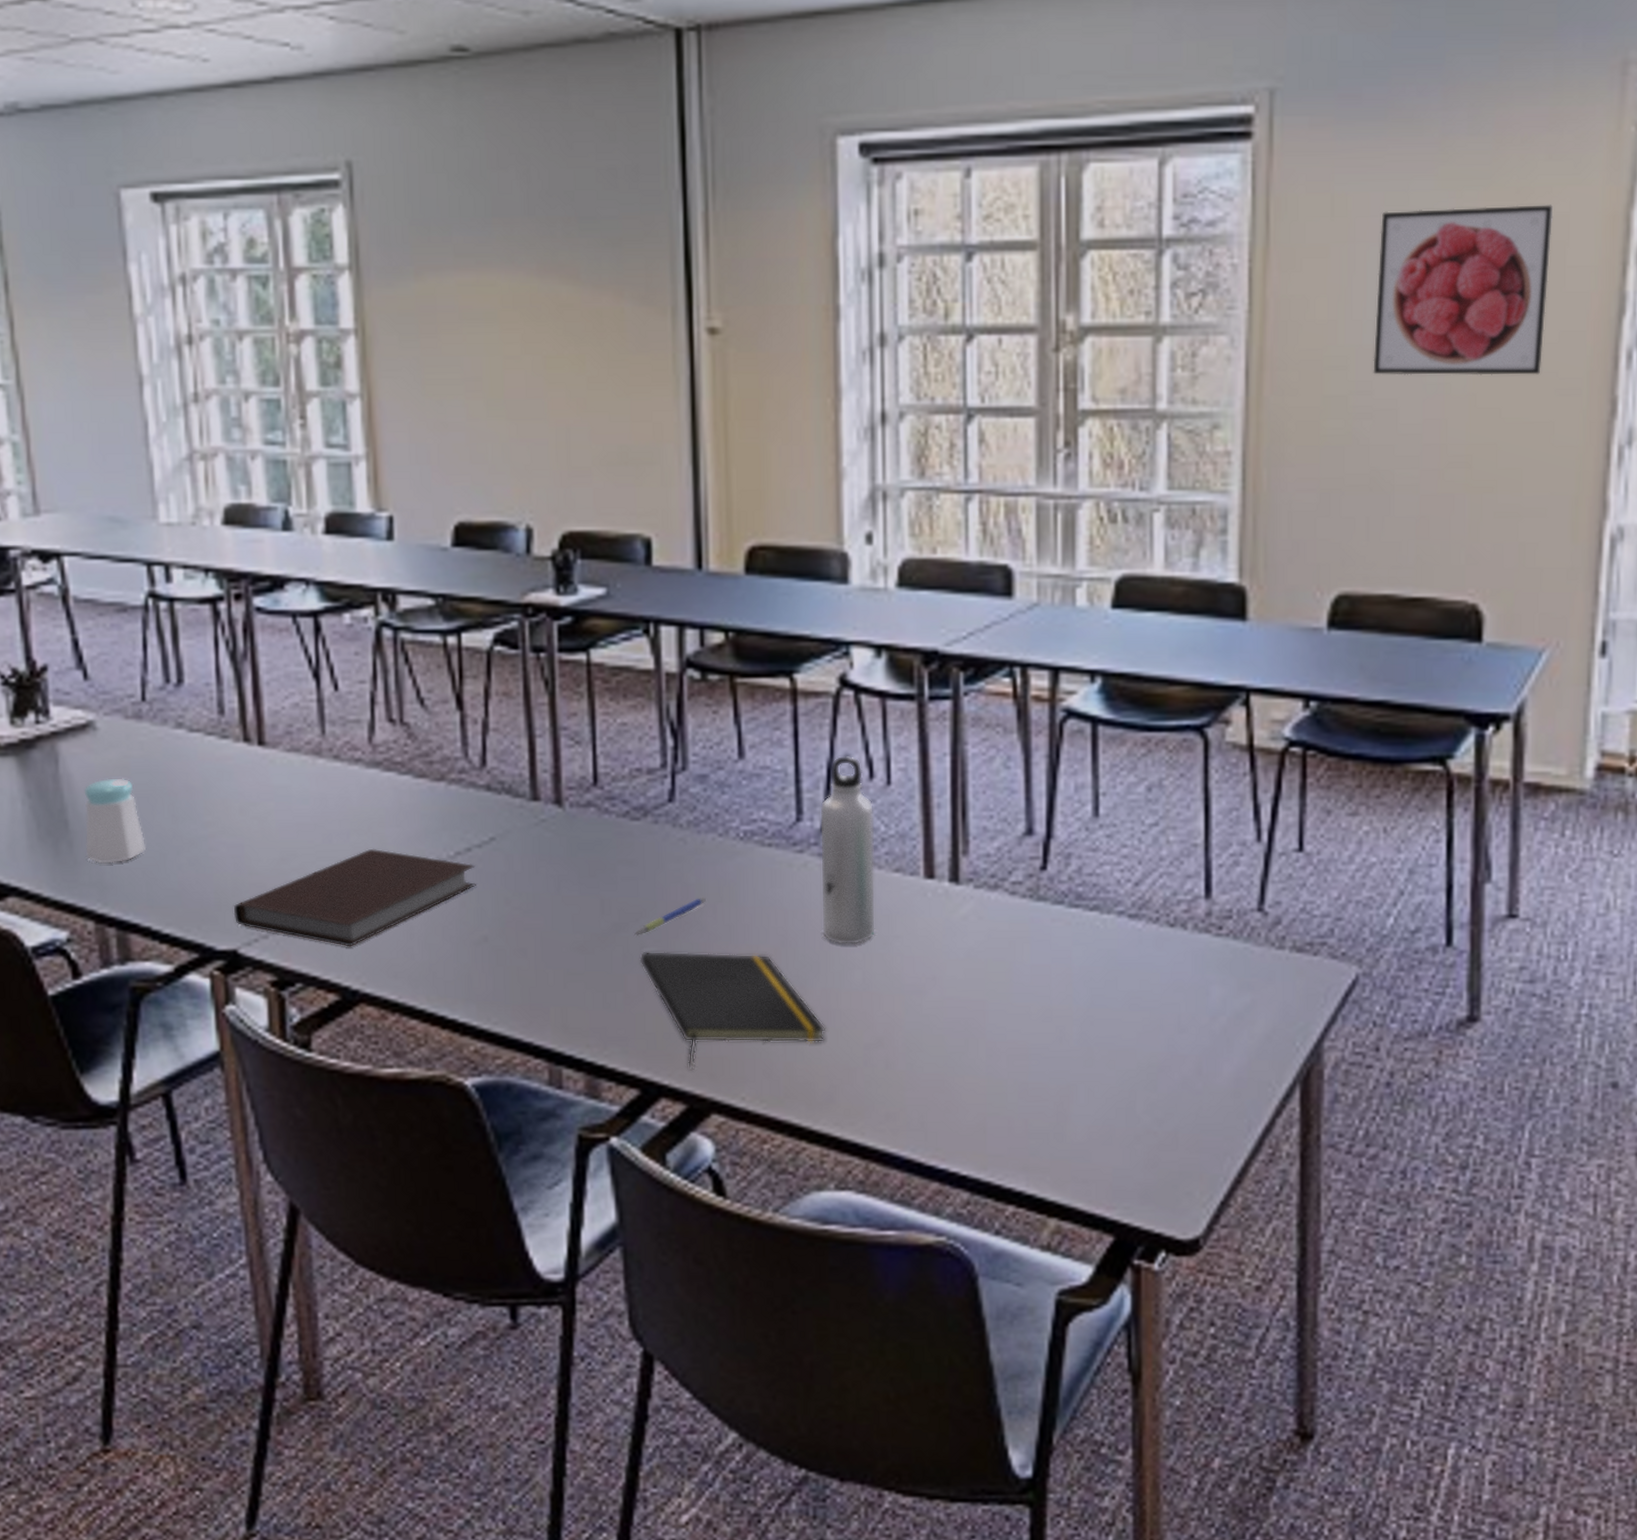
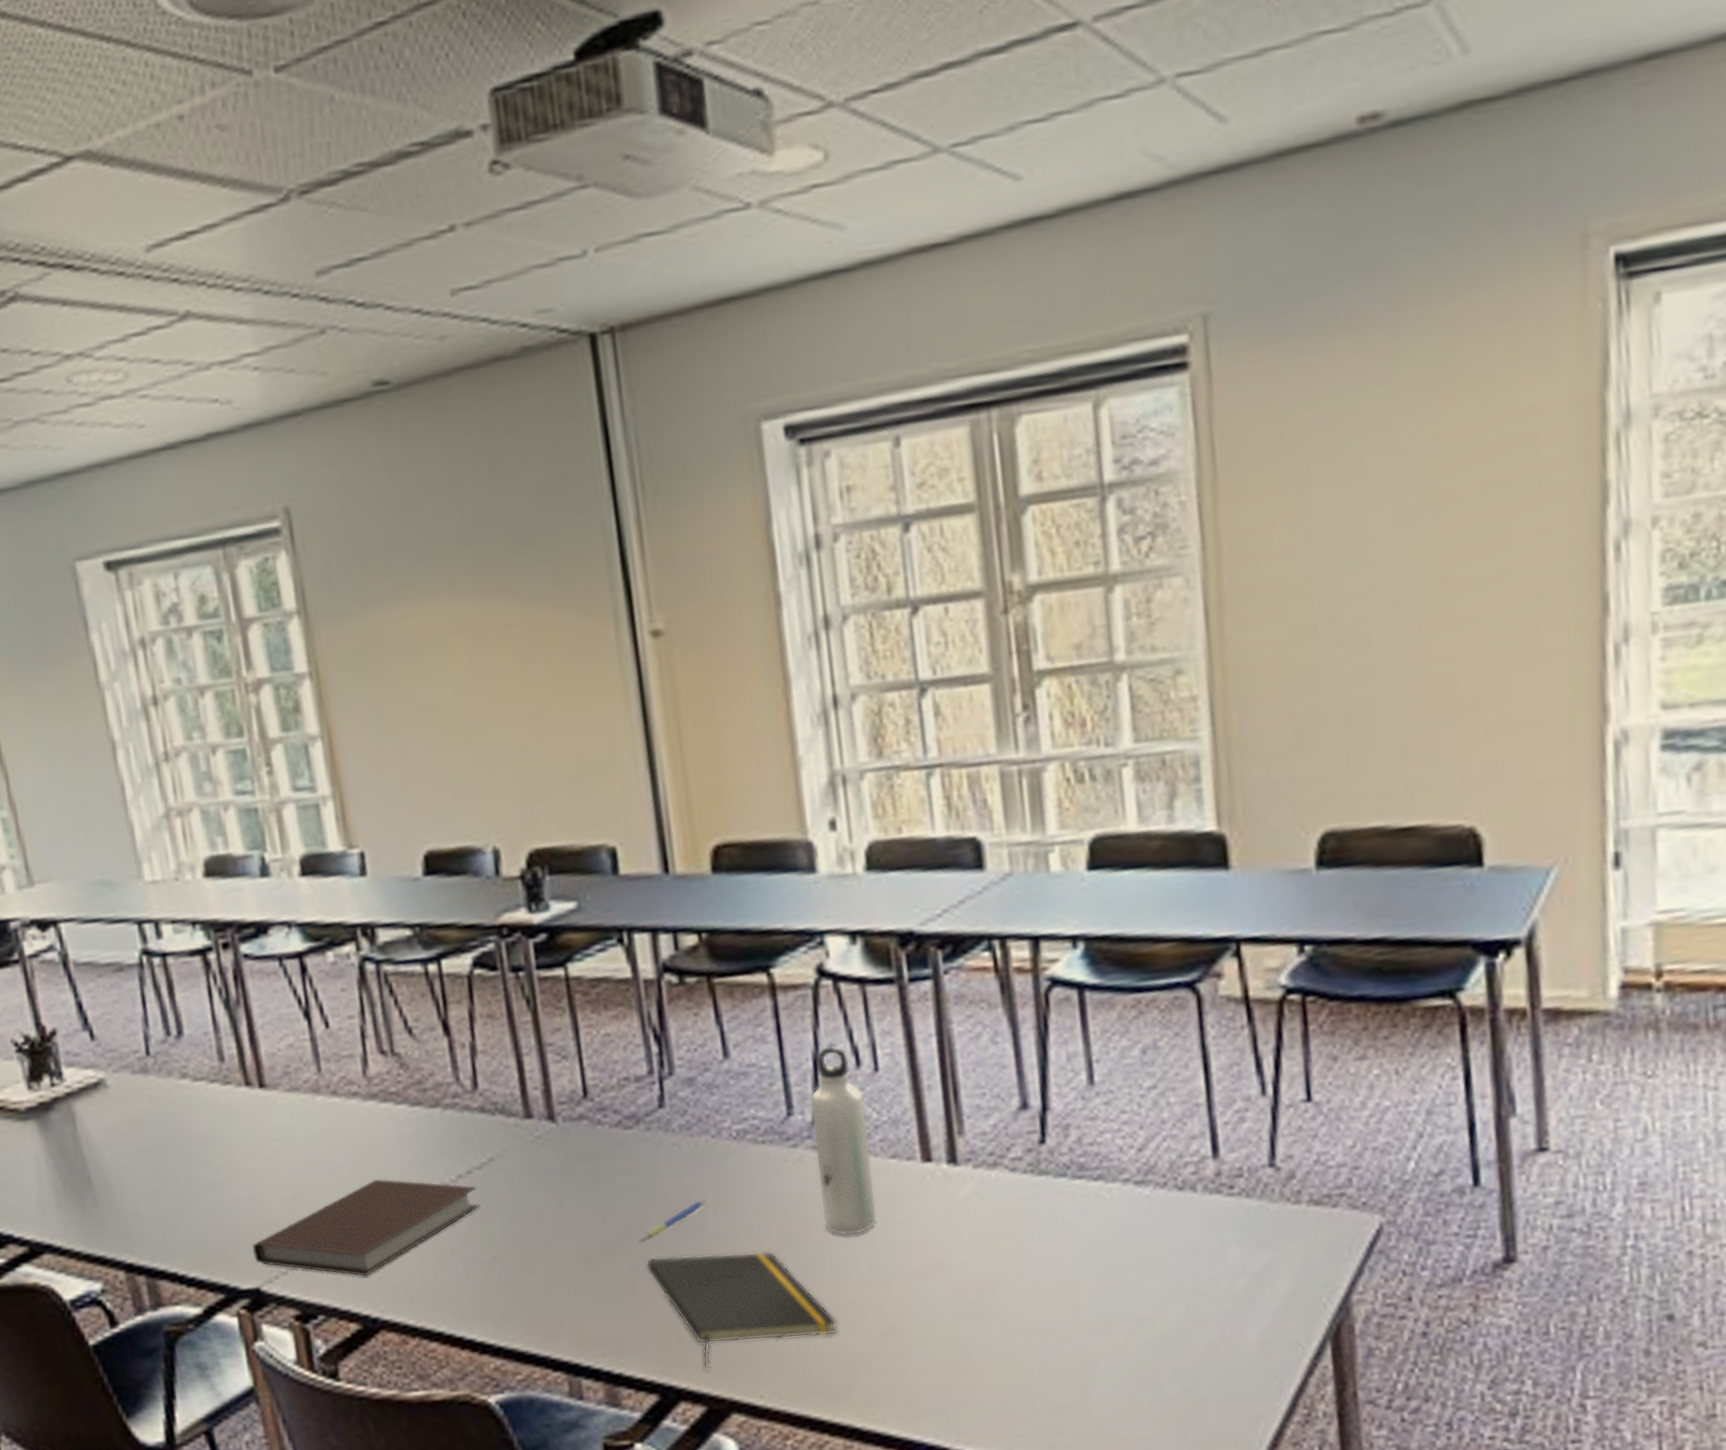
salt shaker: present [84,778,146,864] -> none [102,1131,165,1215]
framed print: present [1373,205,1554,375] -> none [1334,397,1522,599]

